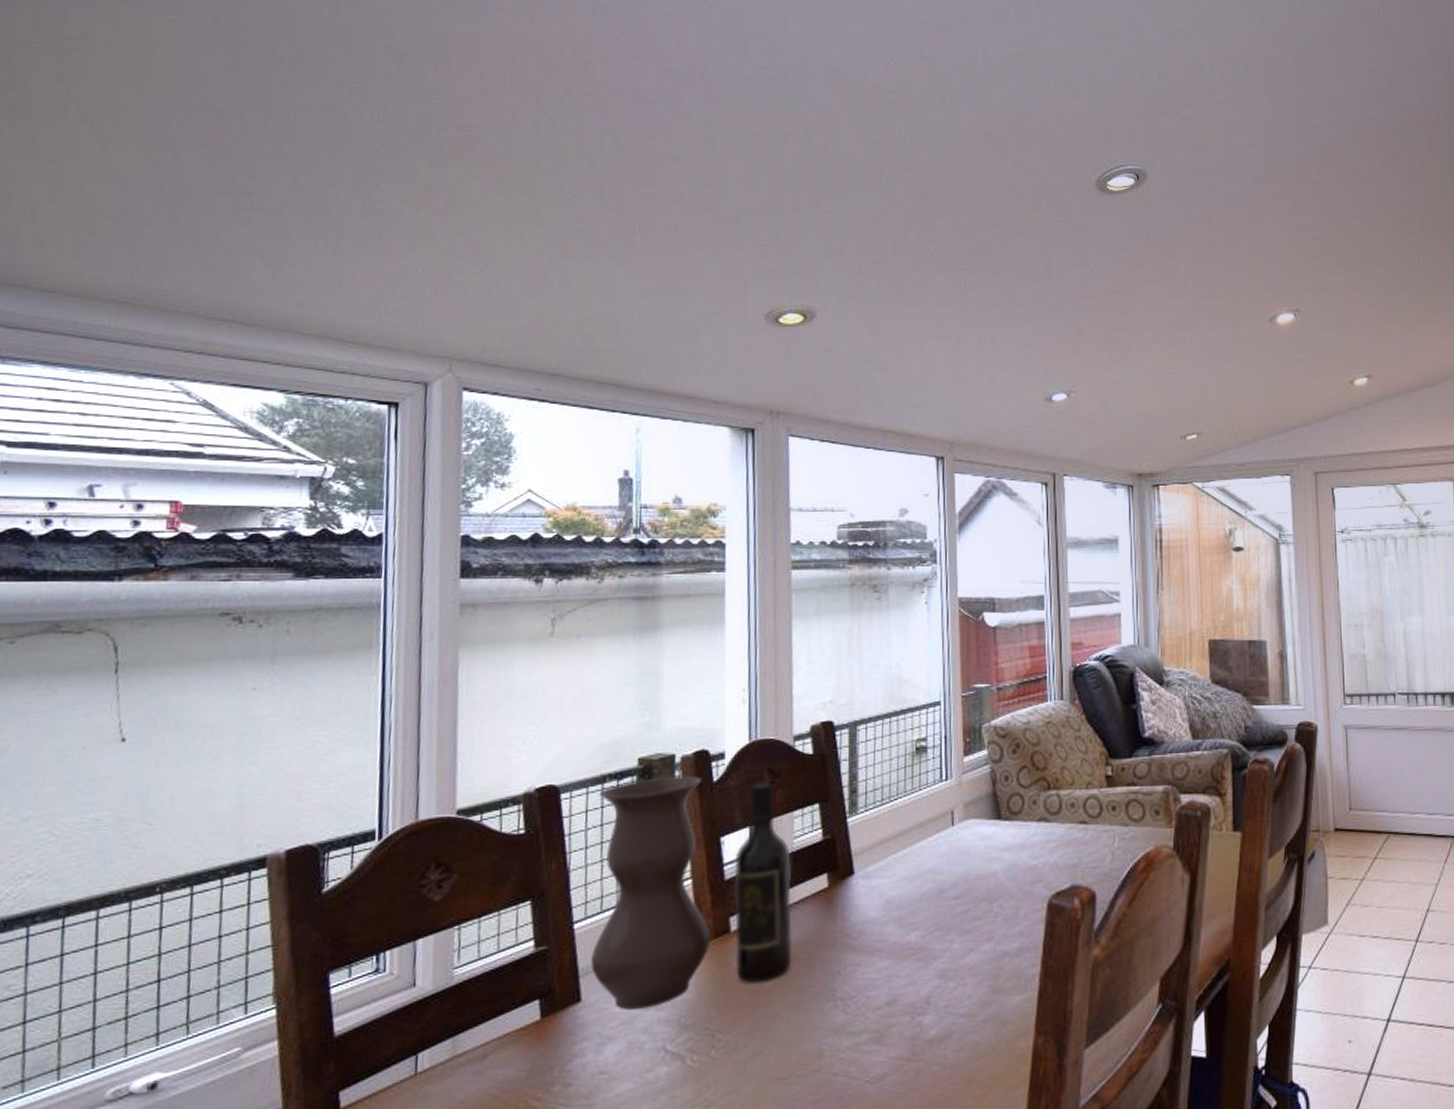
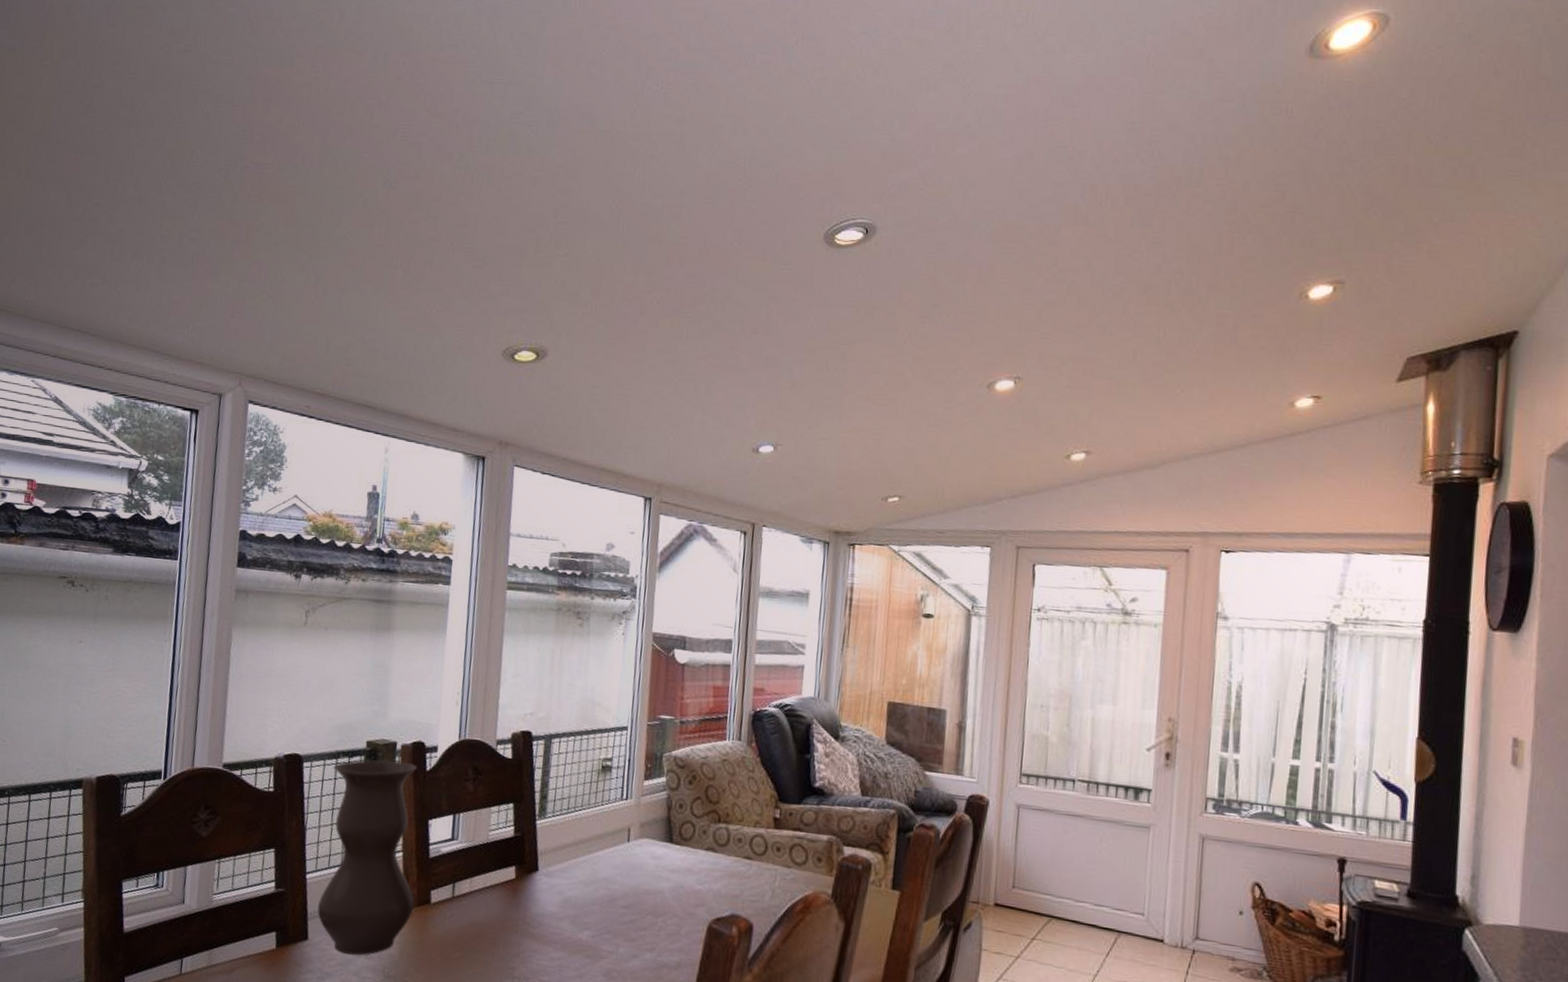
wine bottle: present [734,782,793,982] -> none [432,777,487,951]

